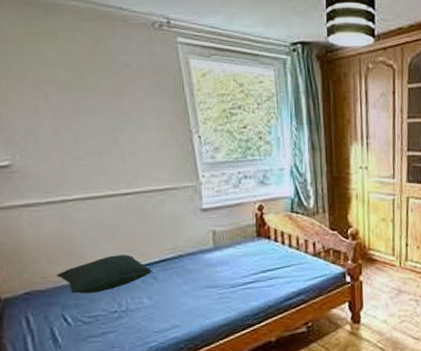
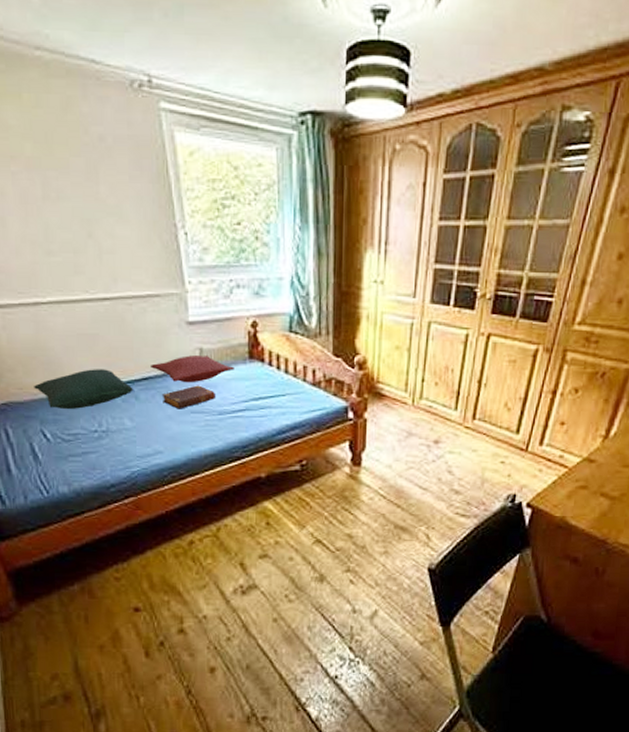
pillow: none [168,237,244,262] -> present [151,355,234,383]
book: none [178,263,228,286] -> present [161,385,215,409]

